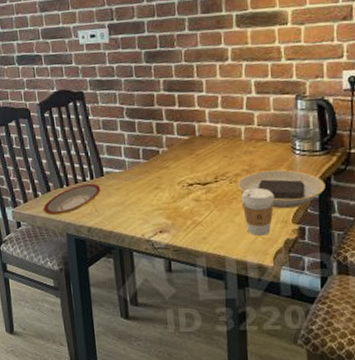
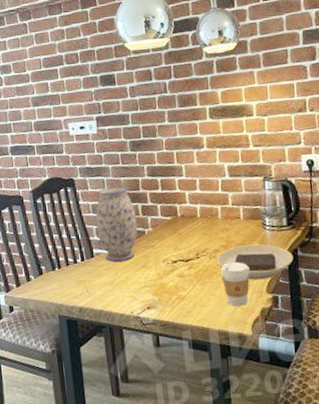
plate: present [43,184,101,215] -> none [36,265,92,298]
vase: none [106,101,151,182] -> present [95,186,138,262]

